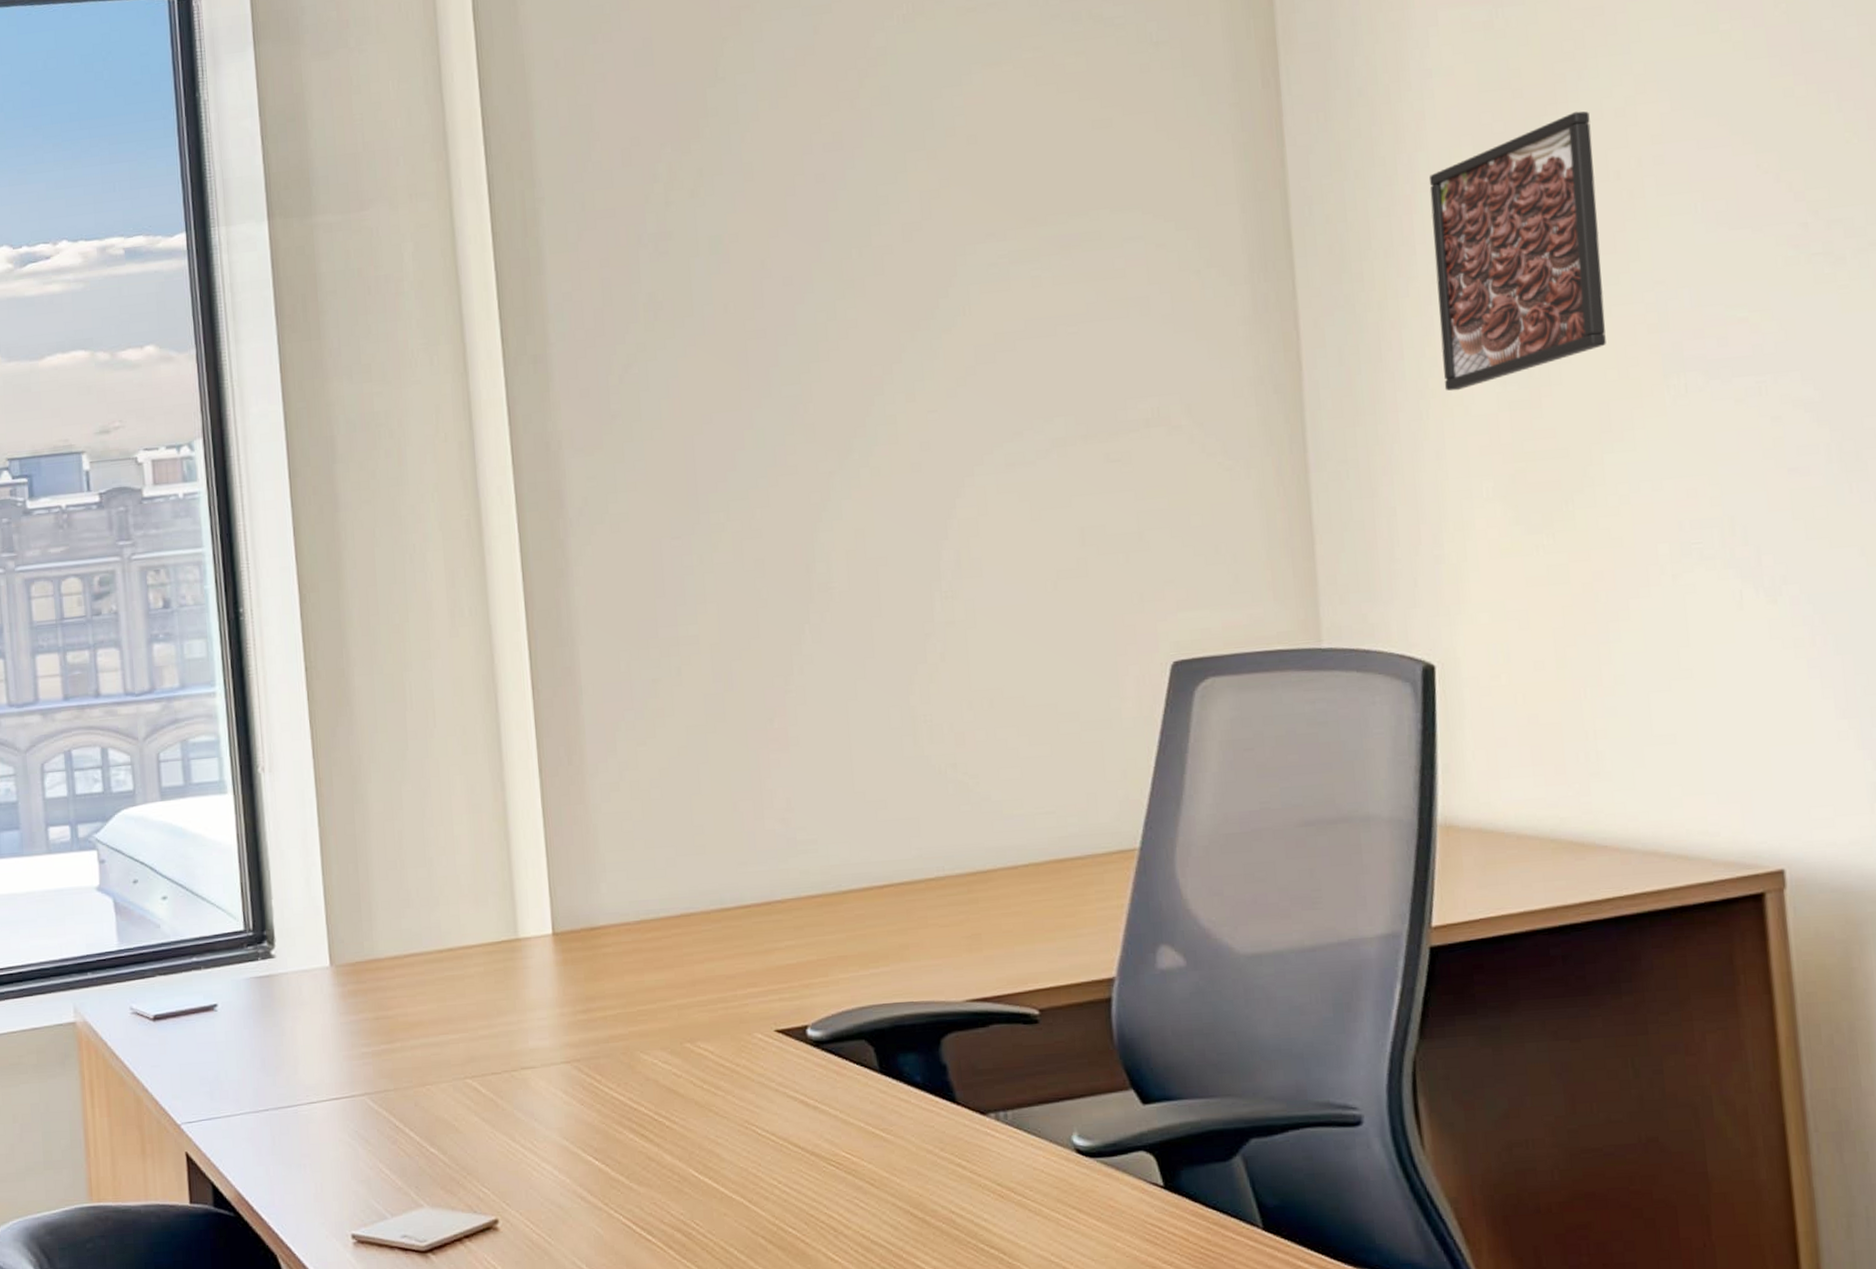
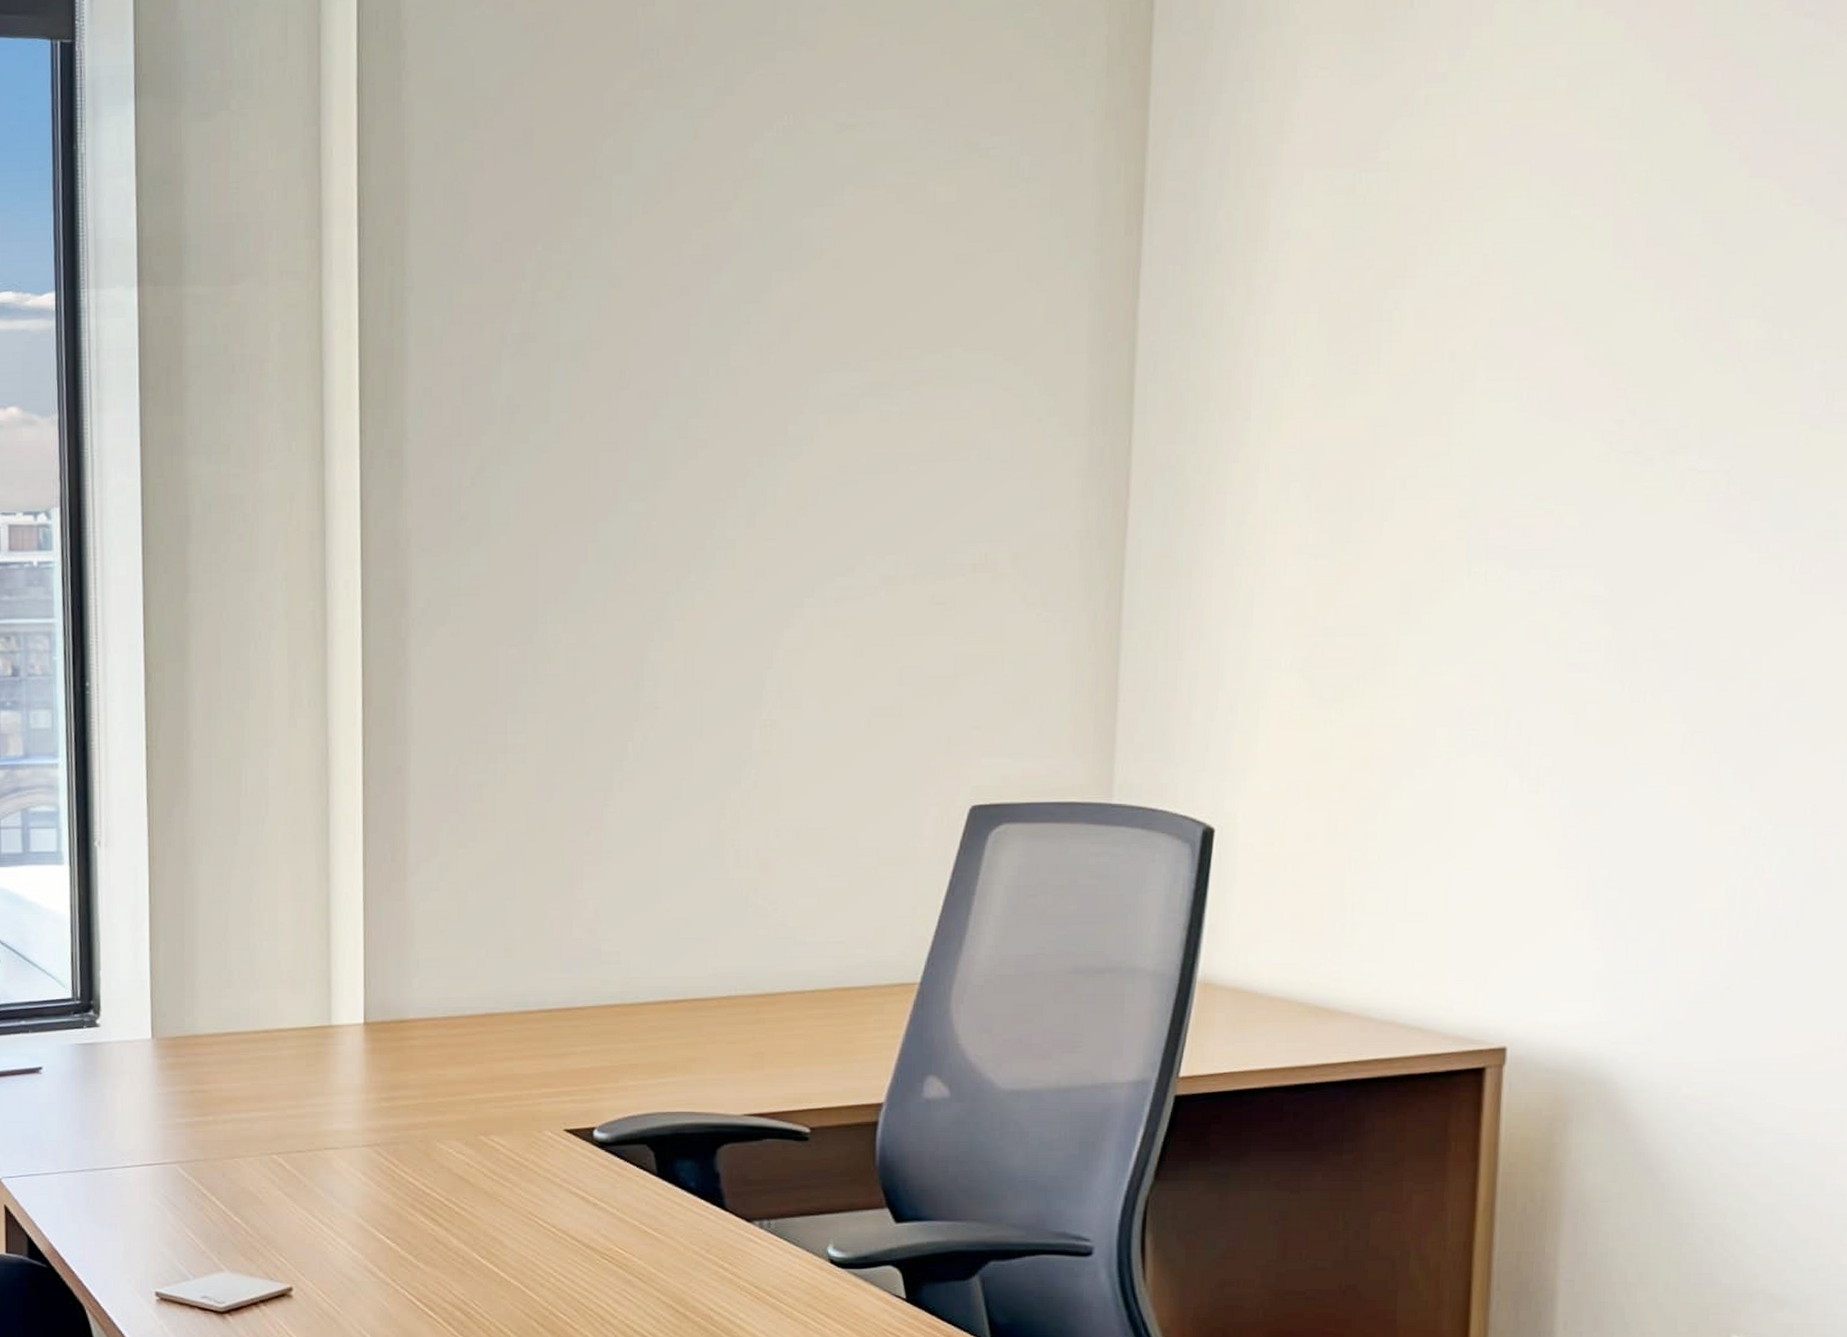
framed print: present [1429,111,1606,391] -> none [1259,287,1434,561]

